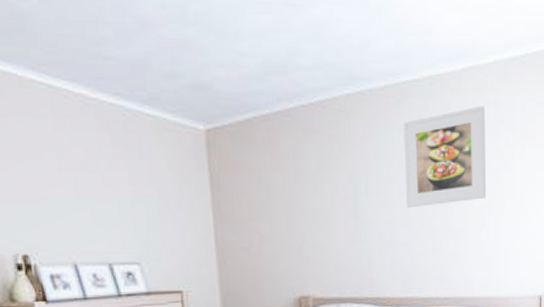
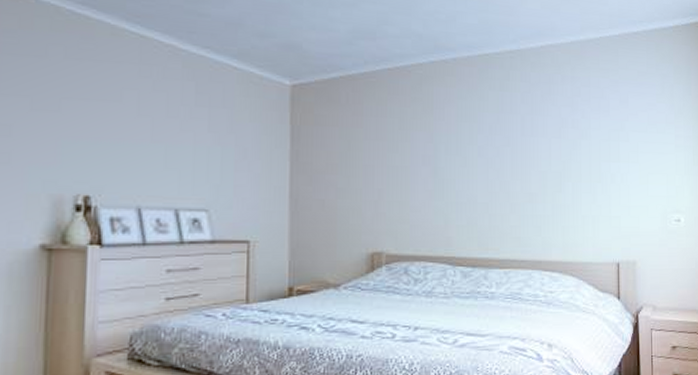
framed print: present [403,106,487,208] -> none [485,79,564,170]

